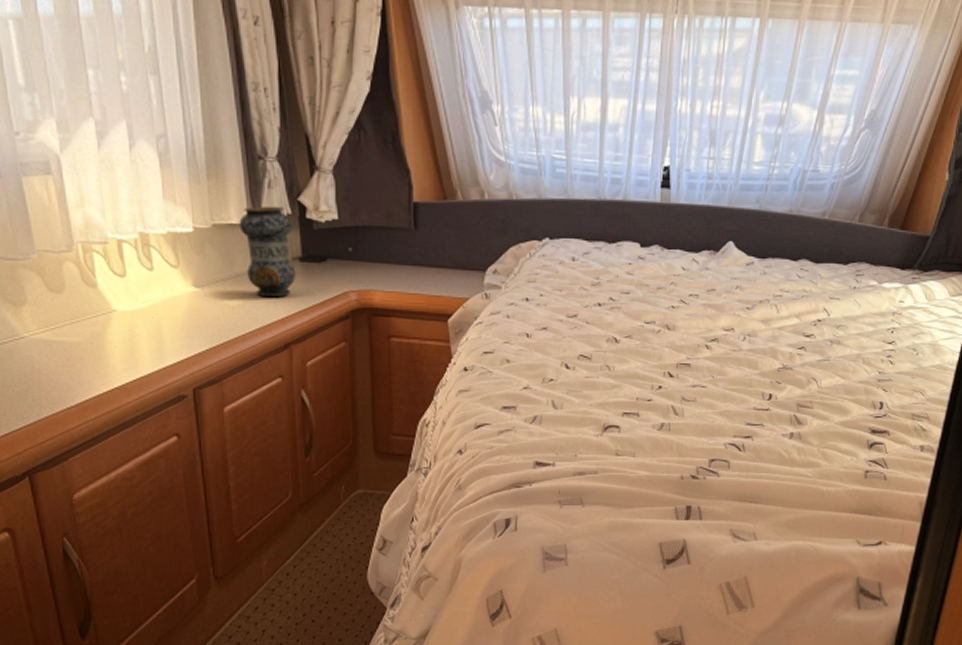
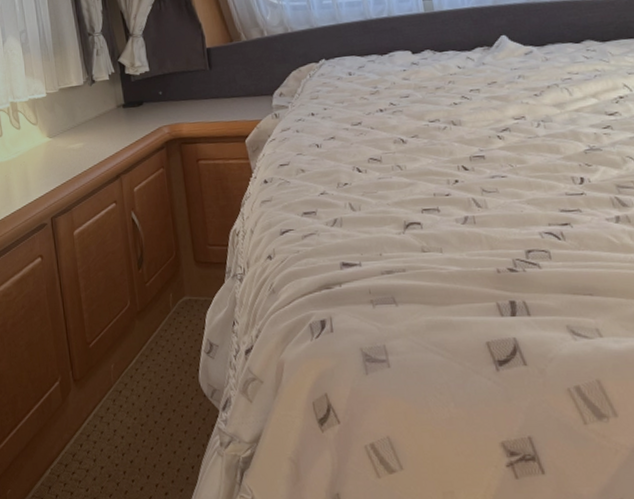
vase: present [239,205,296,298] -> none [77,67,121,139]

